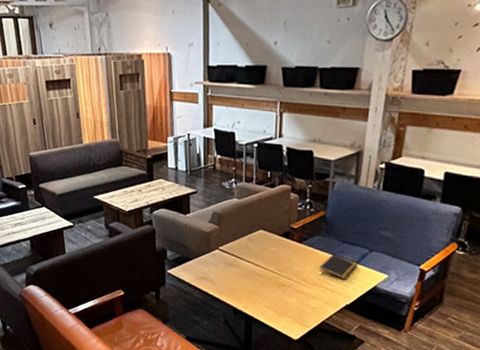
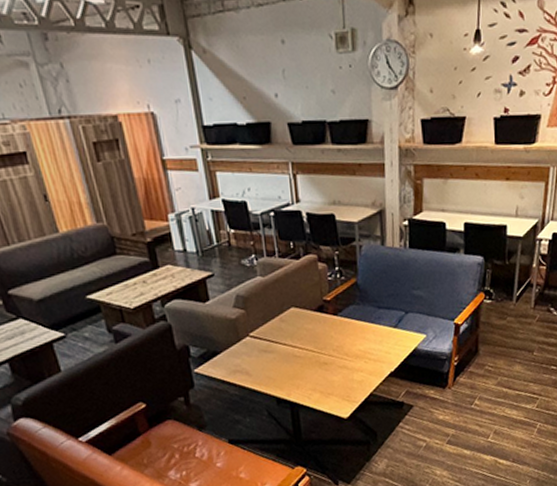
notepad: present [319,253,359,280] -> none [359,321,398,347]

